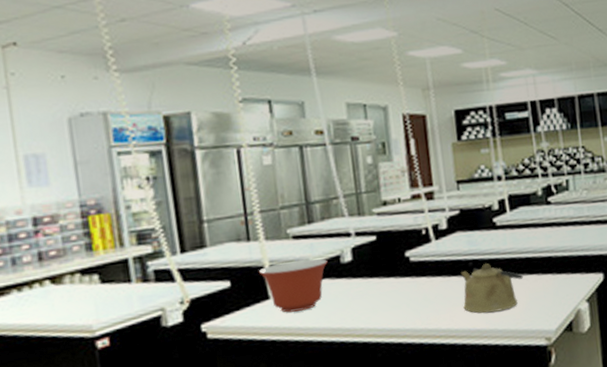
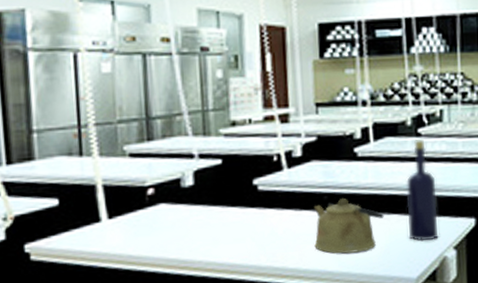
mixing bowl: present [258,258,328,313] -> none [89,180,166,238]
bottle: none [541,207,572,297] -> present [407,139,439,242]

